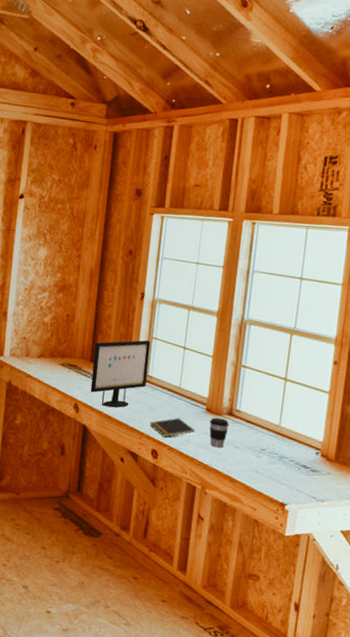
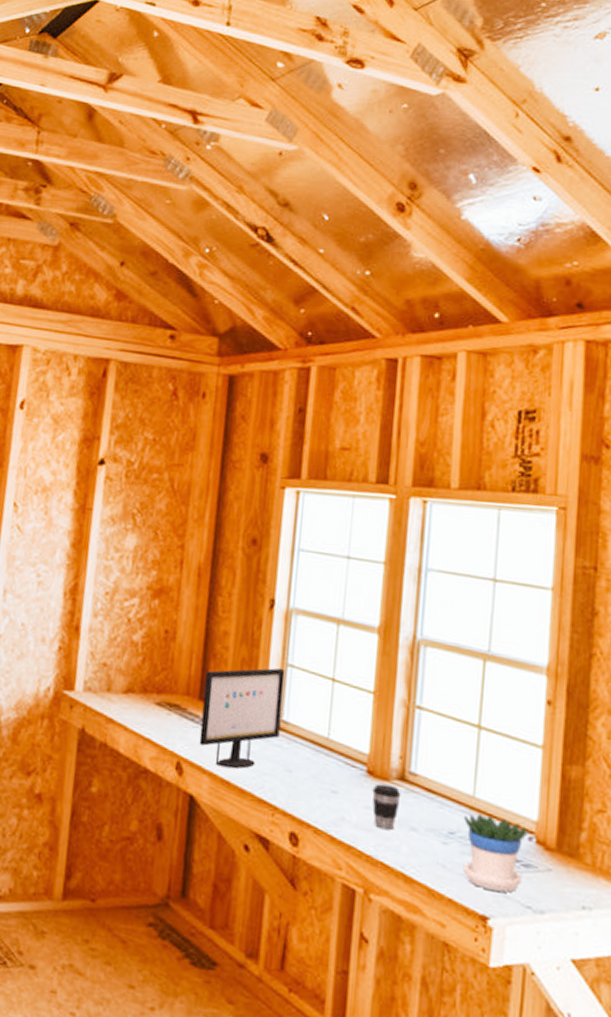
notepad: present [149,418,195,438] -> none [286,784,352,814]
flowerpot: none [270,437,316,488] -> present [463,814,529,893]

